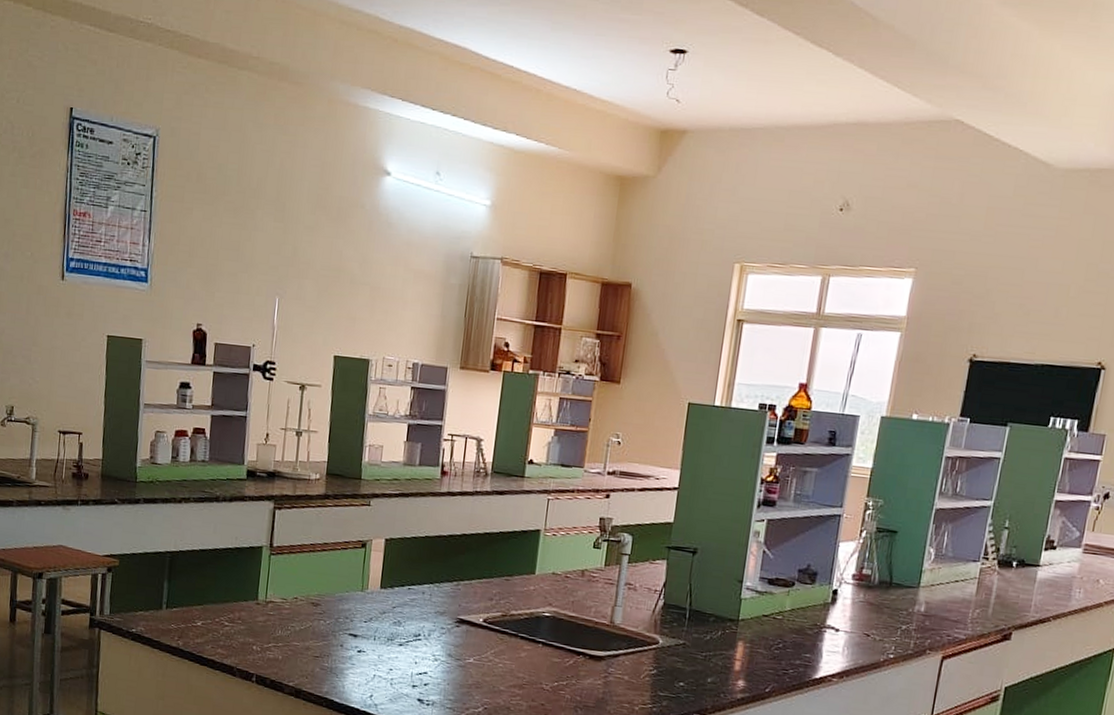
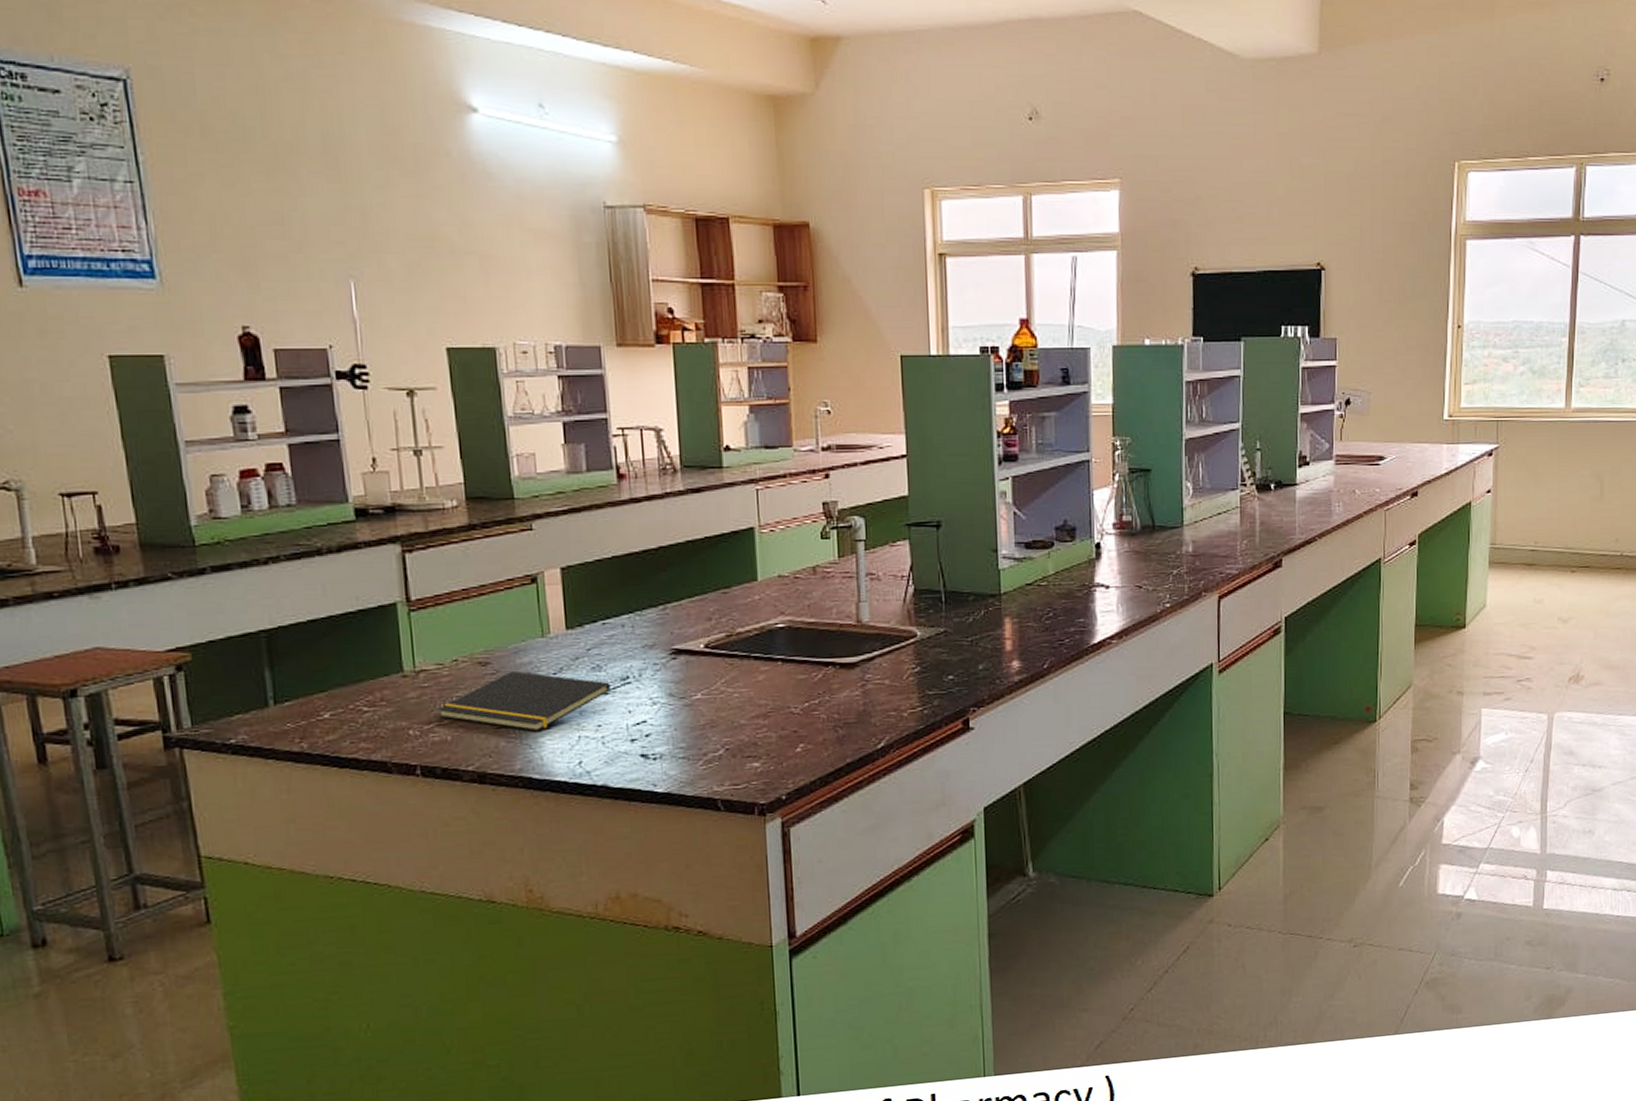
notepad: none [276,613,405,665] -> present [438,670,611,732]

